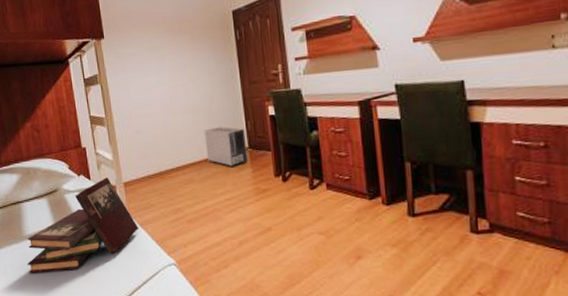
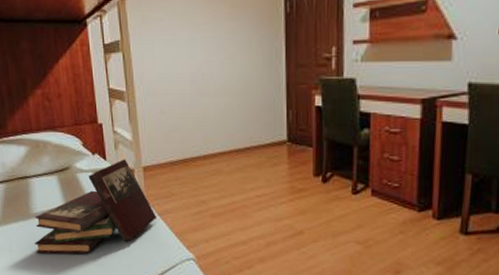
air purifier: present [204,126,249,168] -> none [238,114,286,161]

